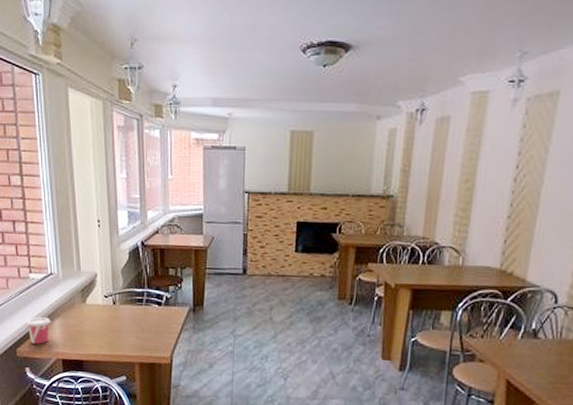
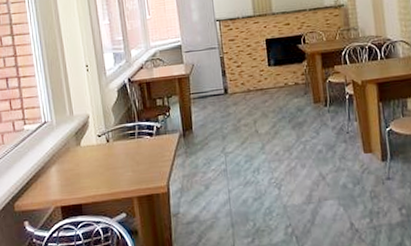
cup: present [26,316,51,344] -> none [22,166,48,195]

